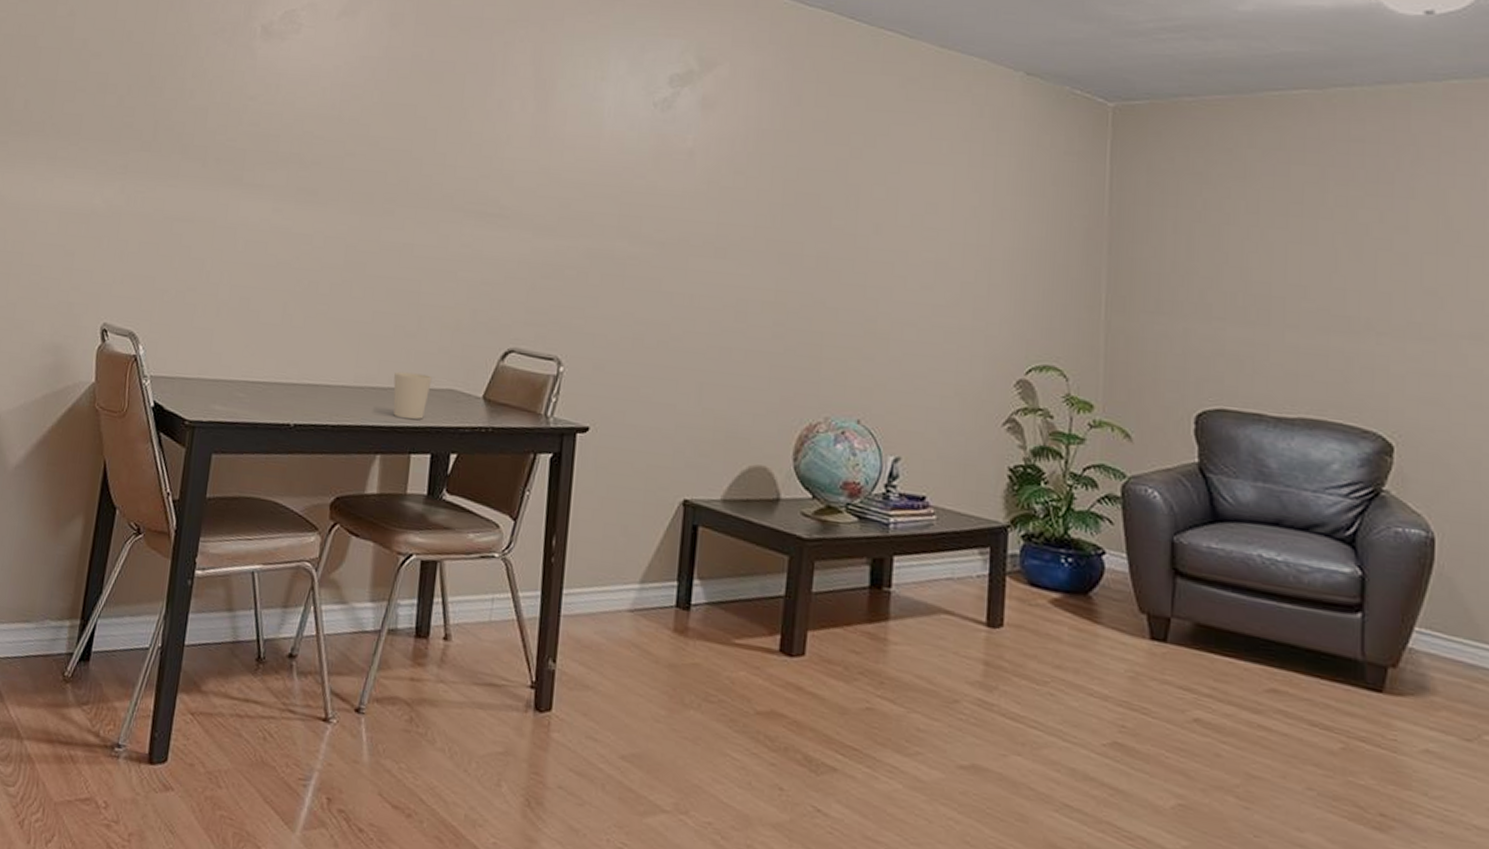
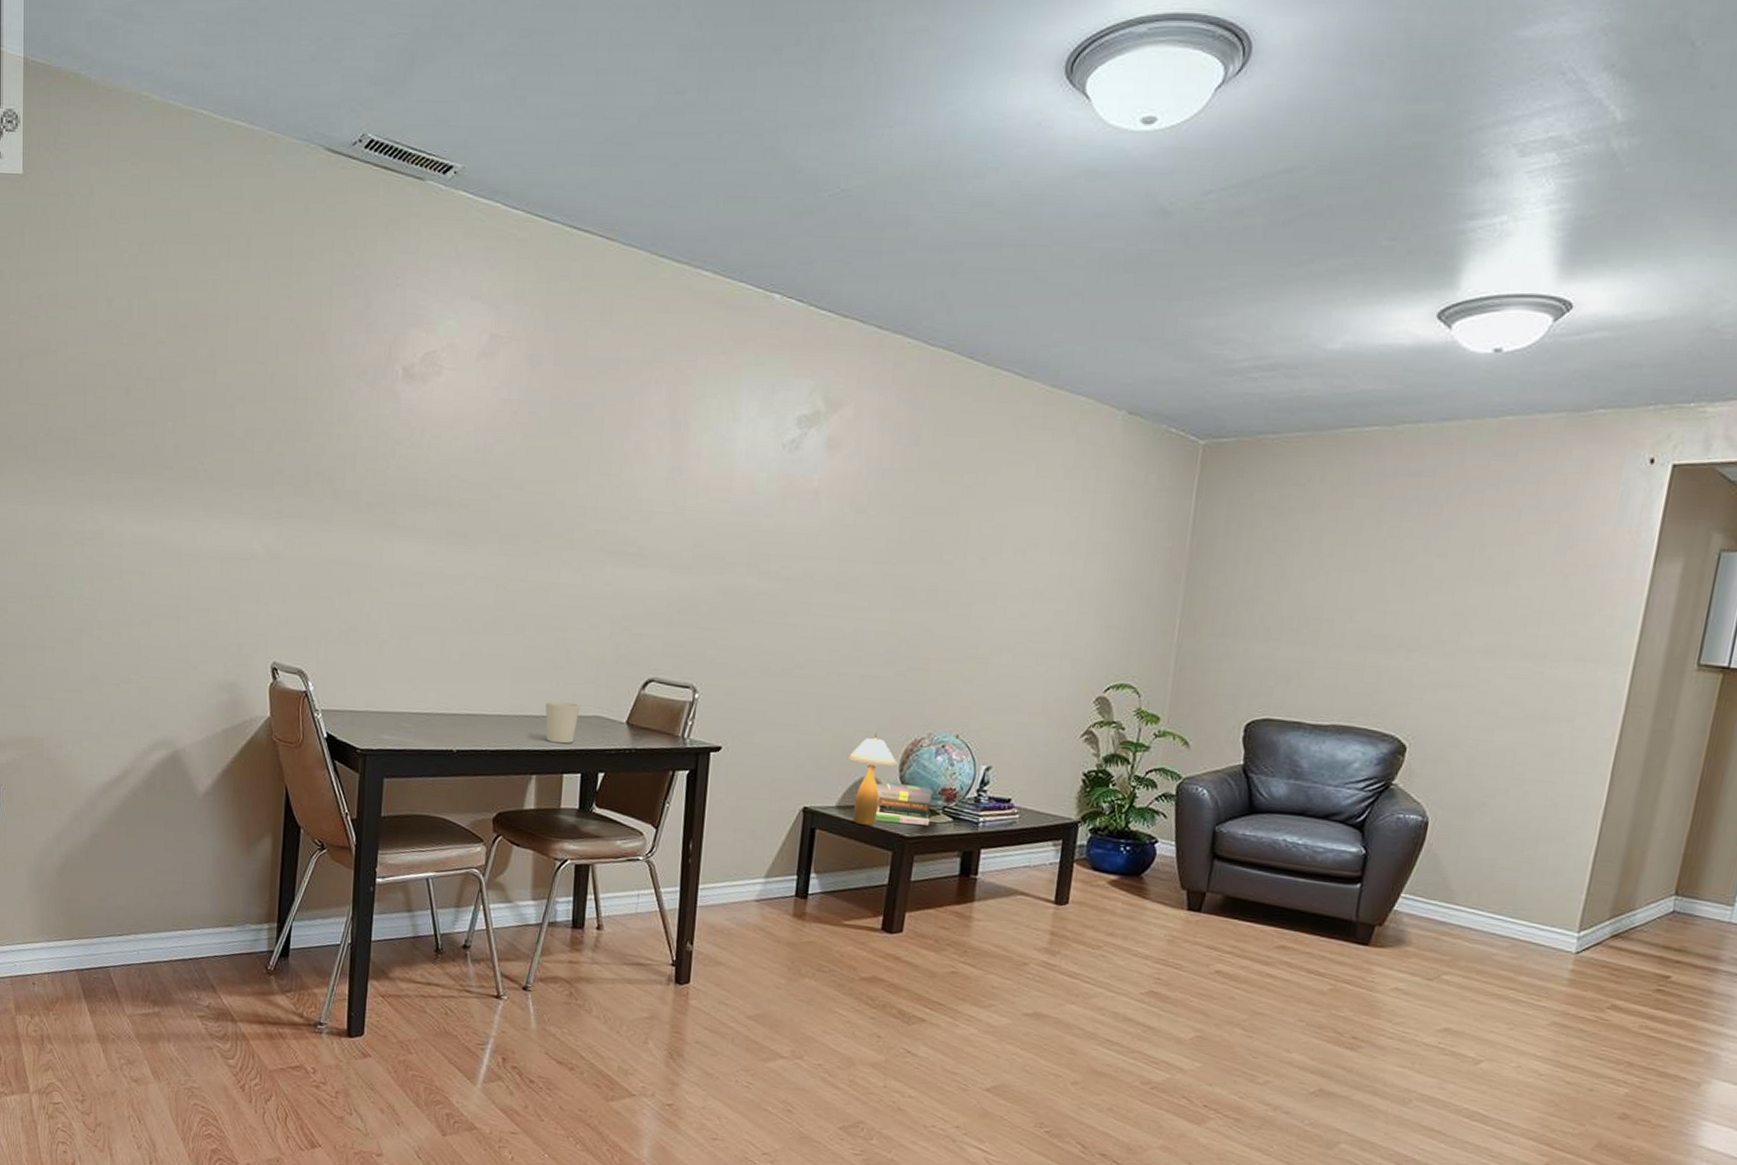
table lamp: none [731,414,792,525] -> present [846,732,899,827]
books: none [766,472,835,527] -> present [874,781,934,827]

